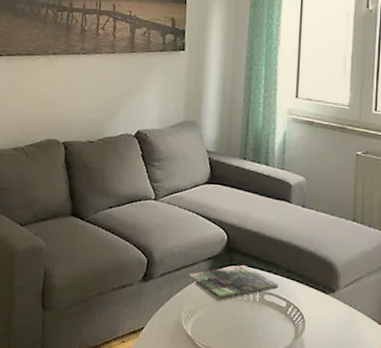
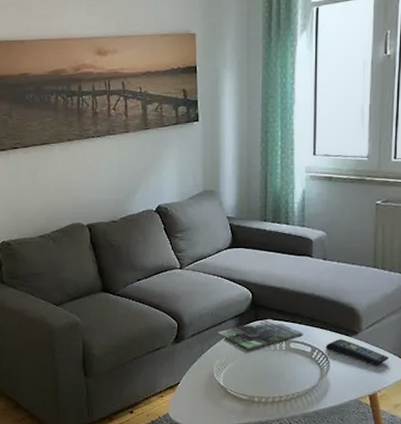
remote control: none [301,296,368,330] -> present [325,339,390,365]

